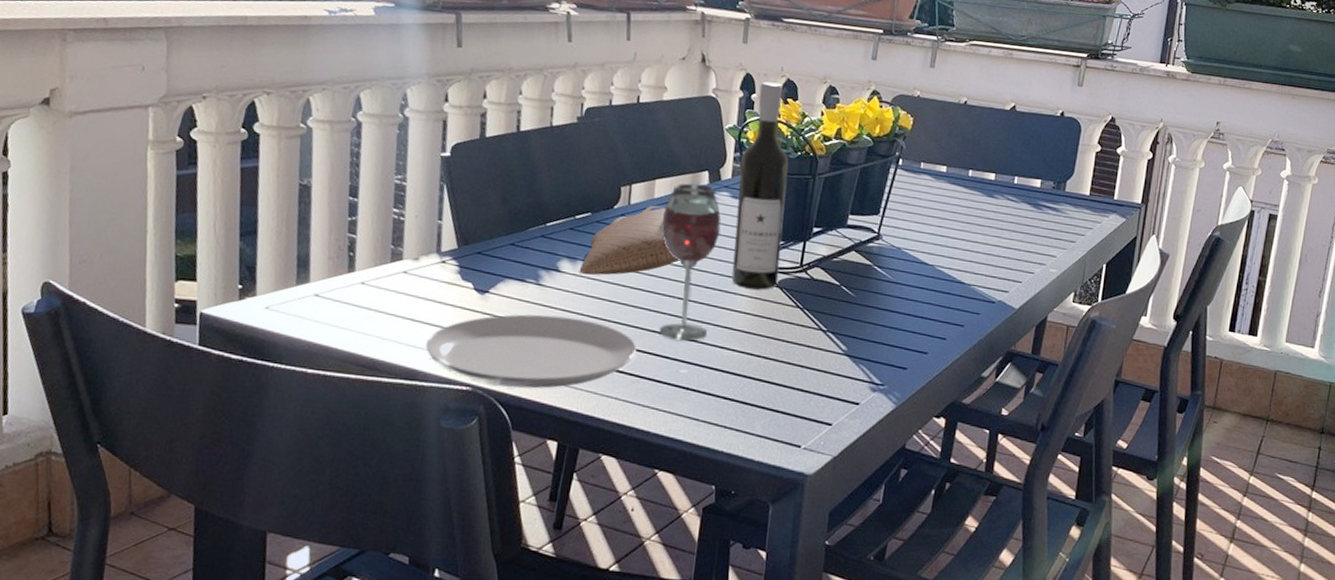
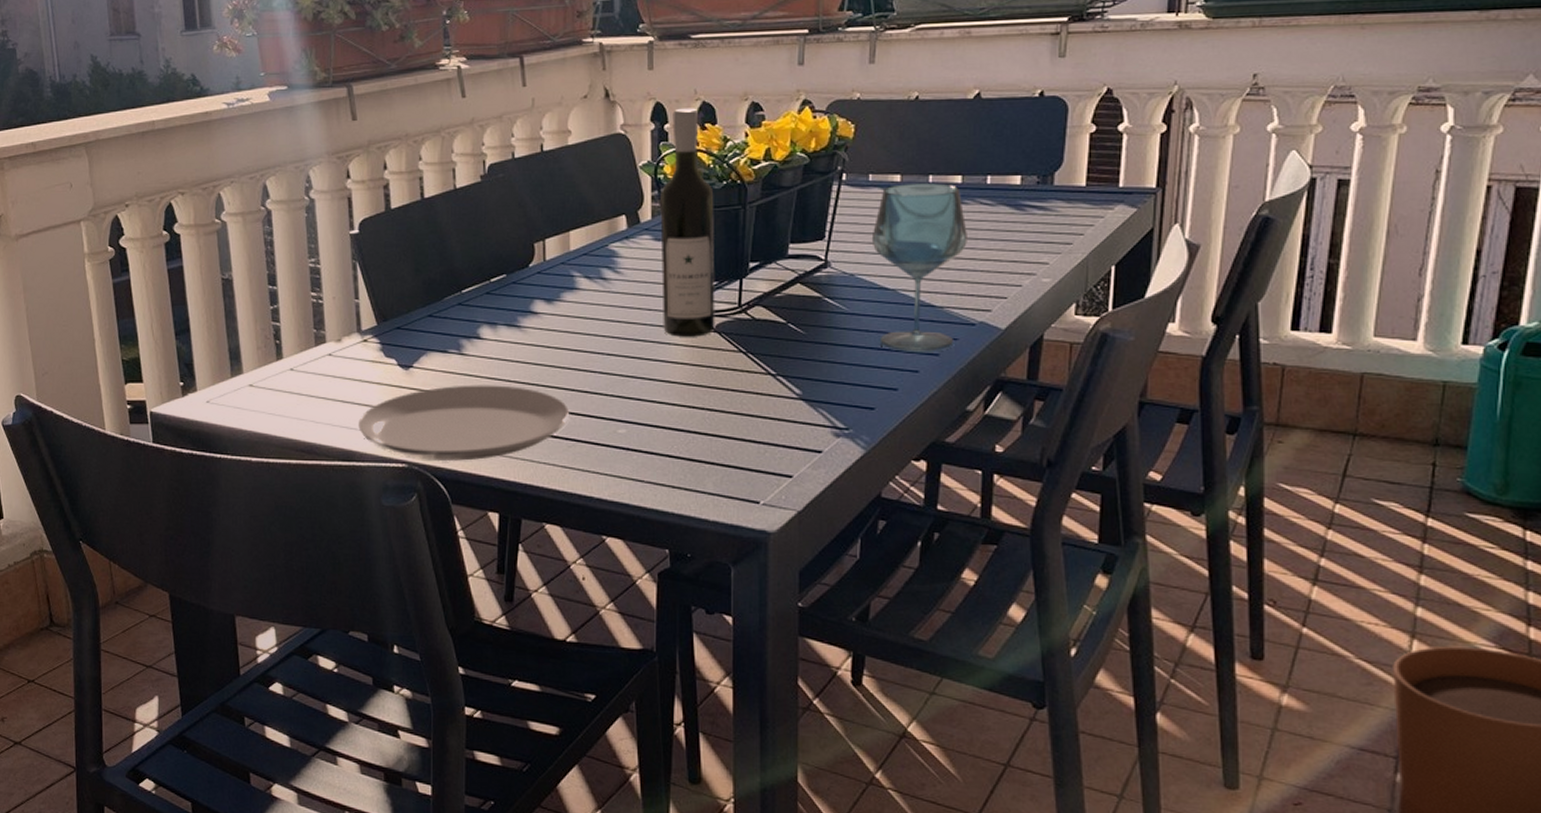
tote bag: present [579,193,680,275] -> none [500,244,605,340]
wineglass: present [658,183,722,341] -> none [581,230,645,399]
wine glass: none [916,174,996,323] -> present [871,183,967,352]

